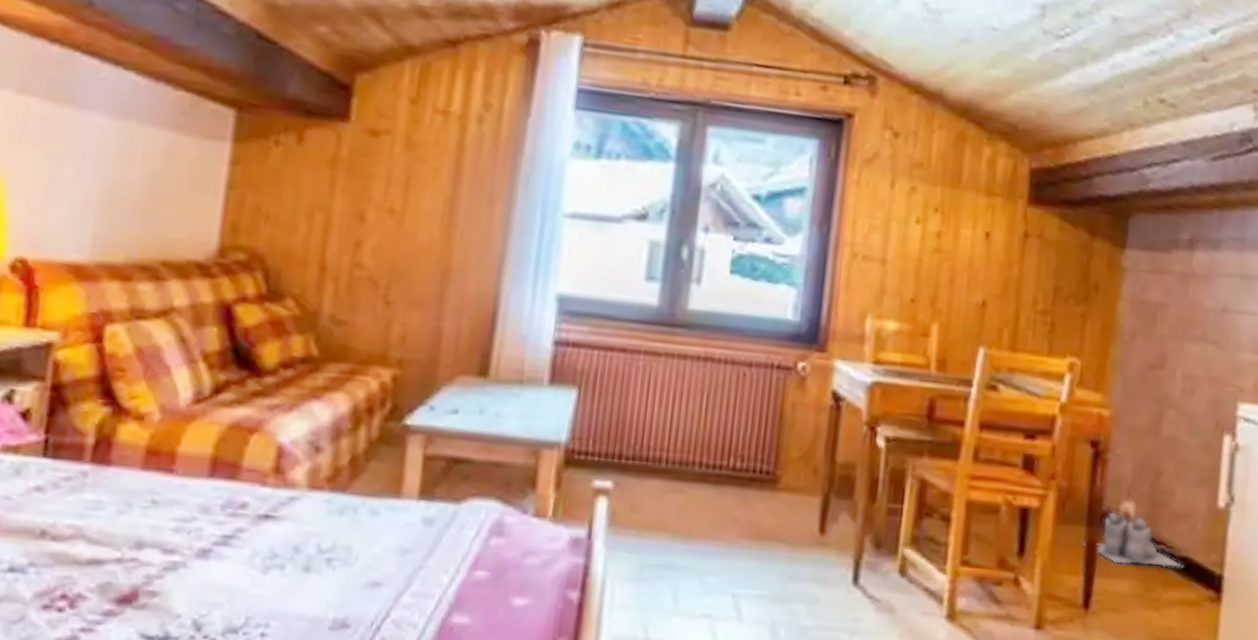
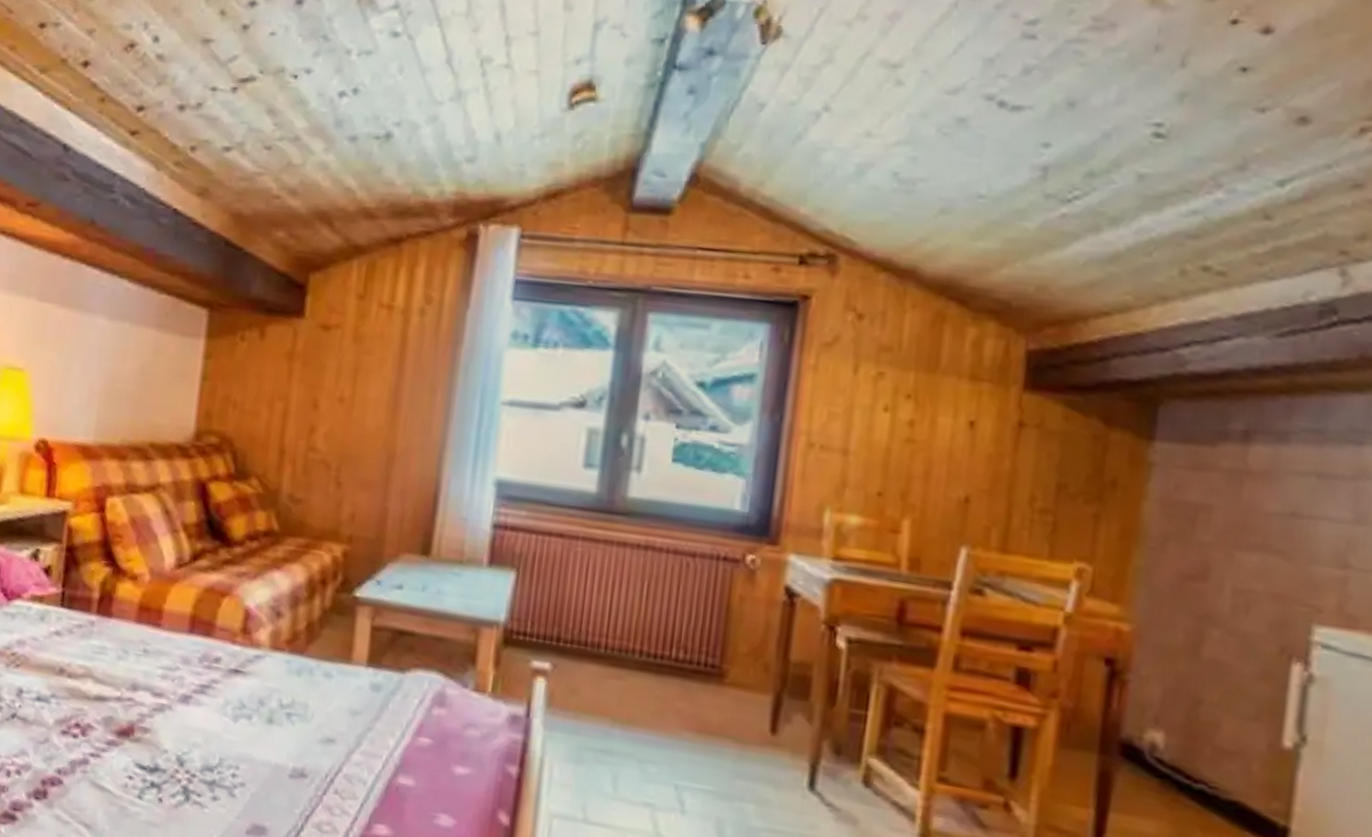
boots: present [1083,512,1184,568] -> none [1094,740,1232,813]

